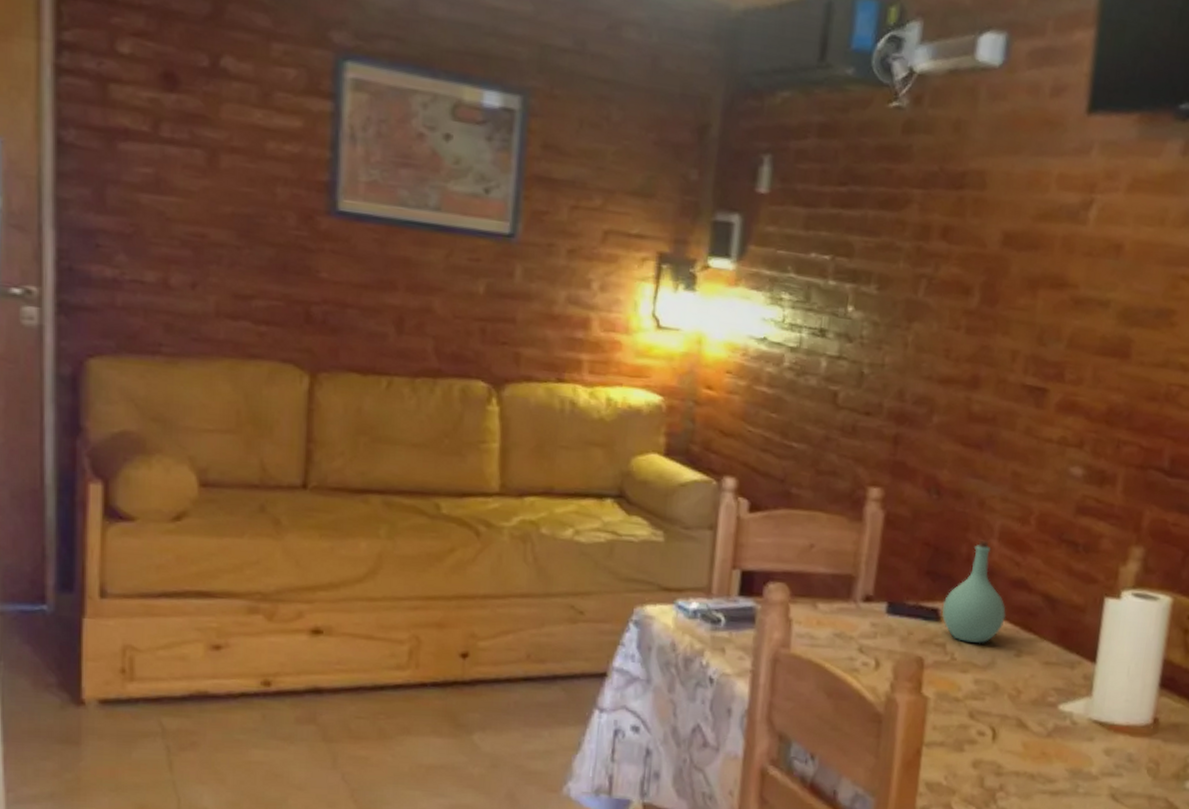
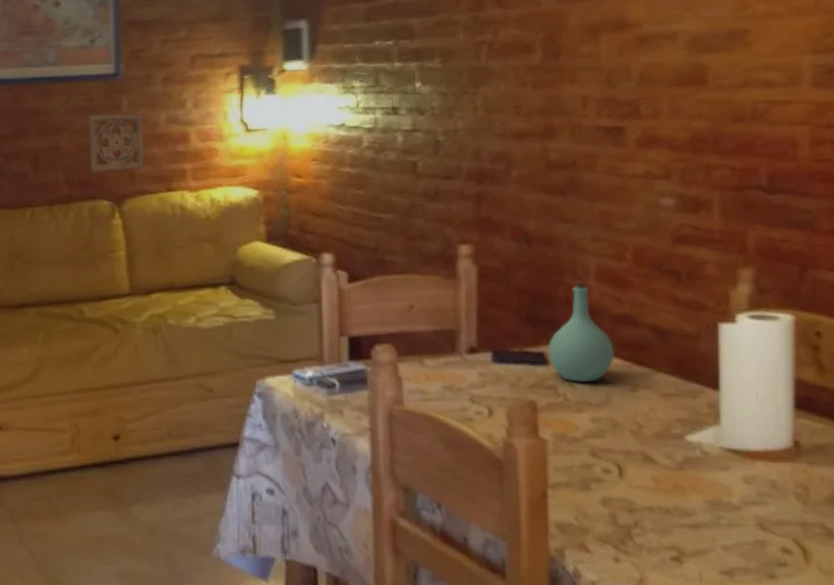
wall ornament: none [467,278,538,352] -> present [87,112,144,172]

